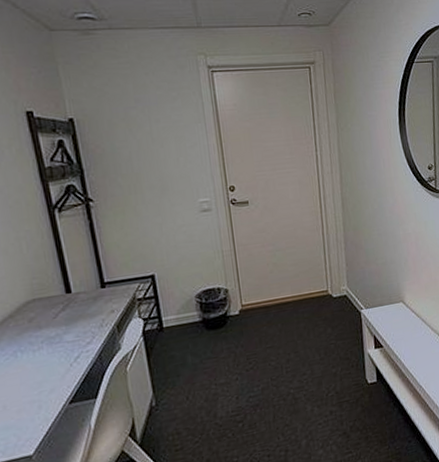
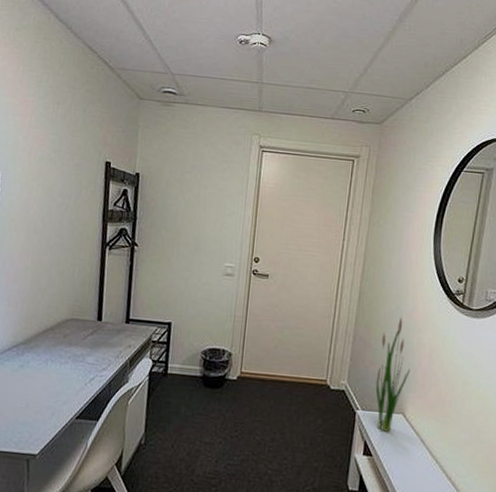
plant: none [370,213,402,322] -> present [375,317,410,432]

